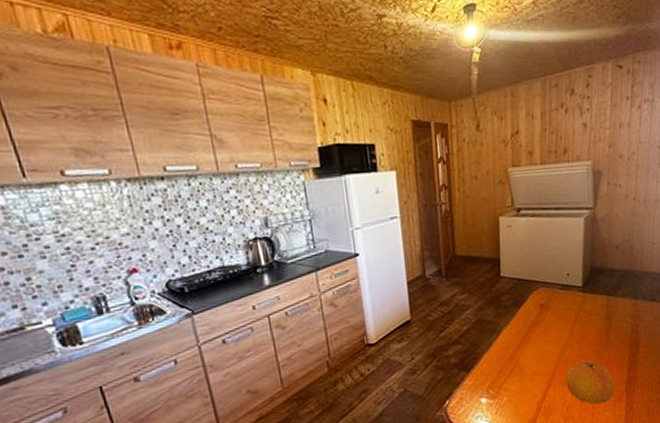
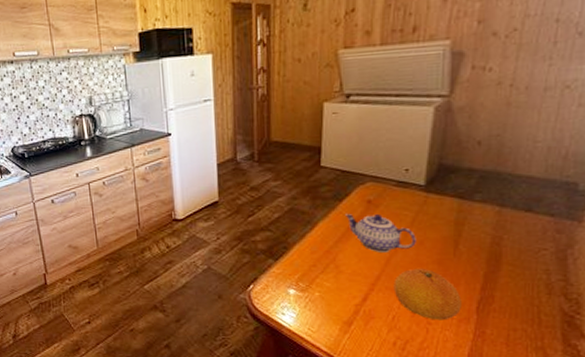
teapot: none [523,315,580,351] -> present [344,213,416,252]

